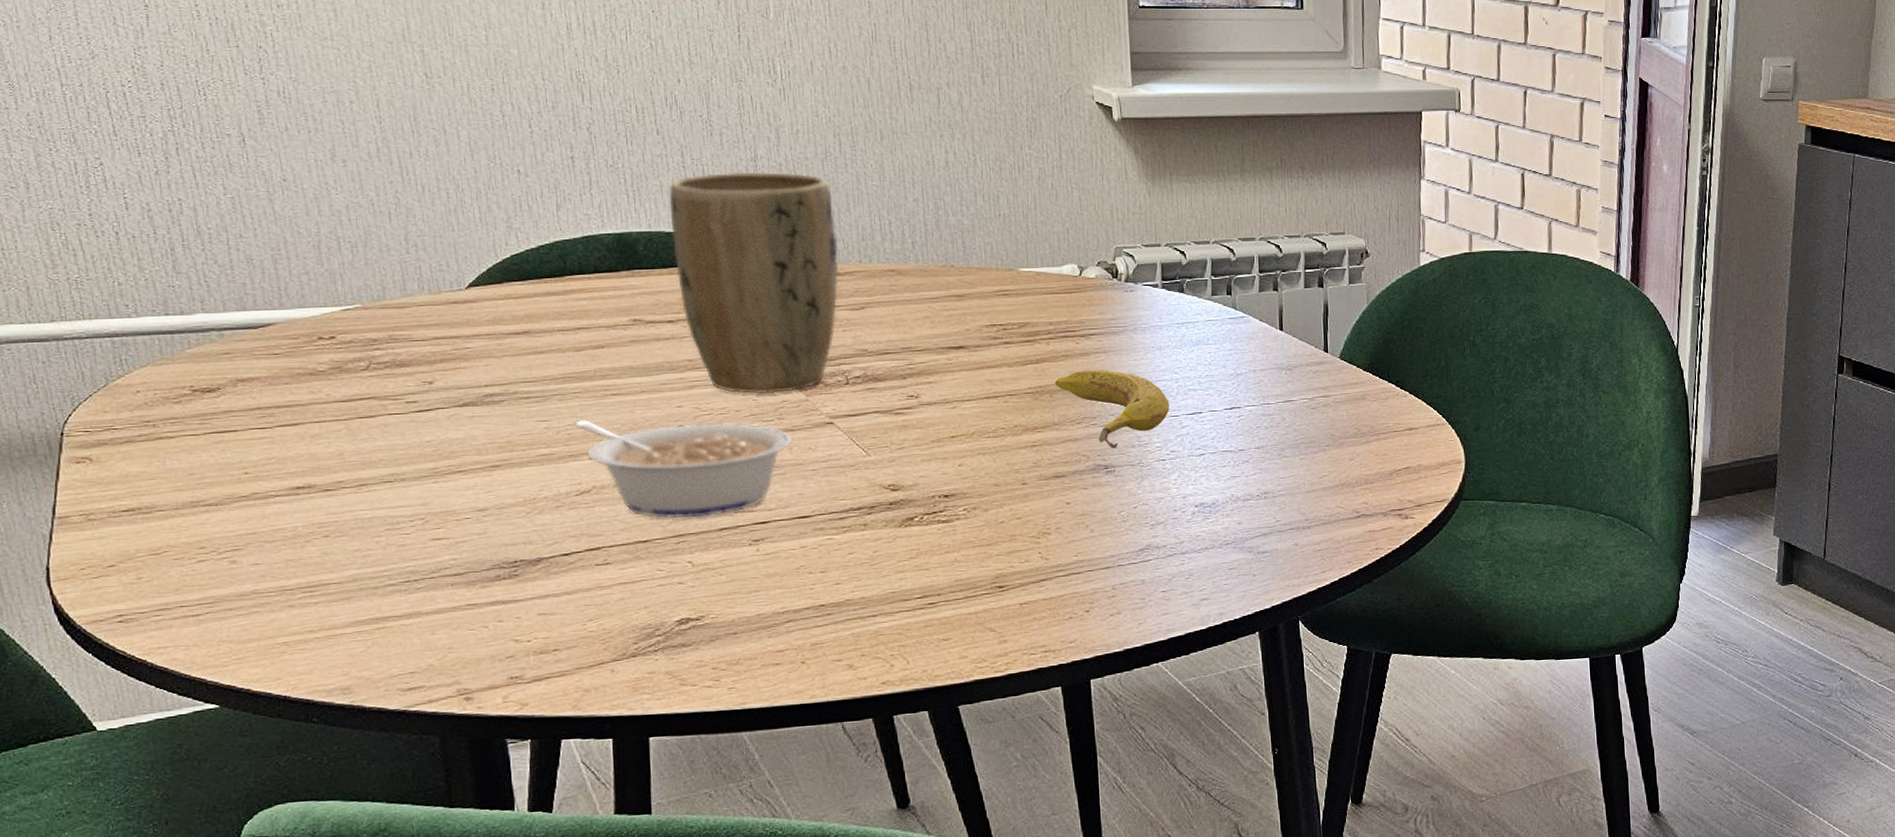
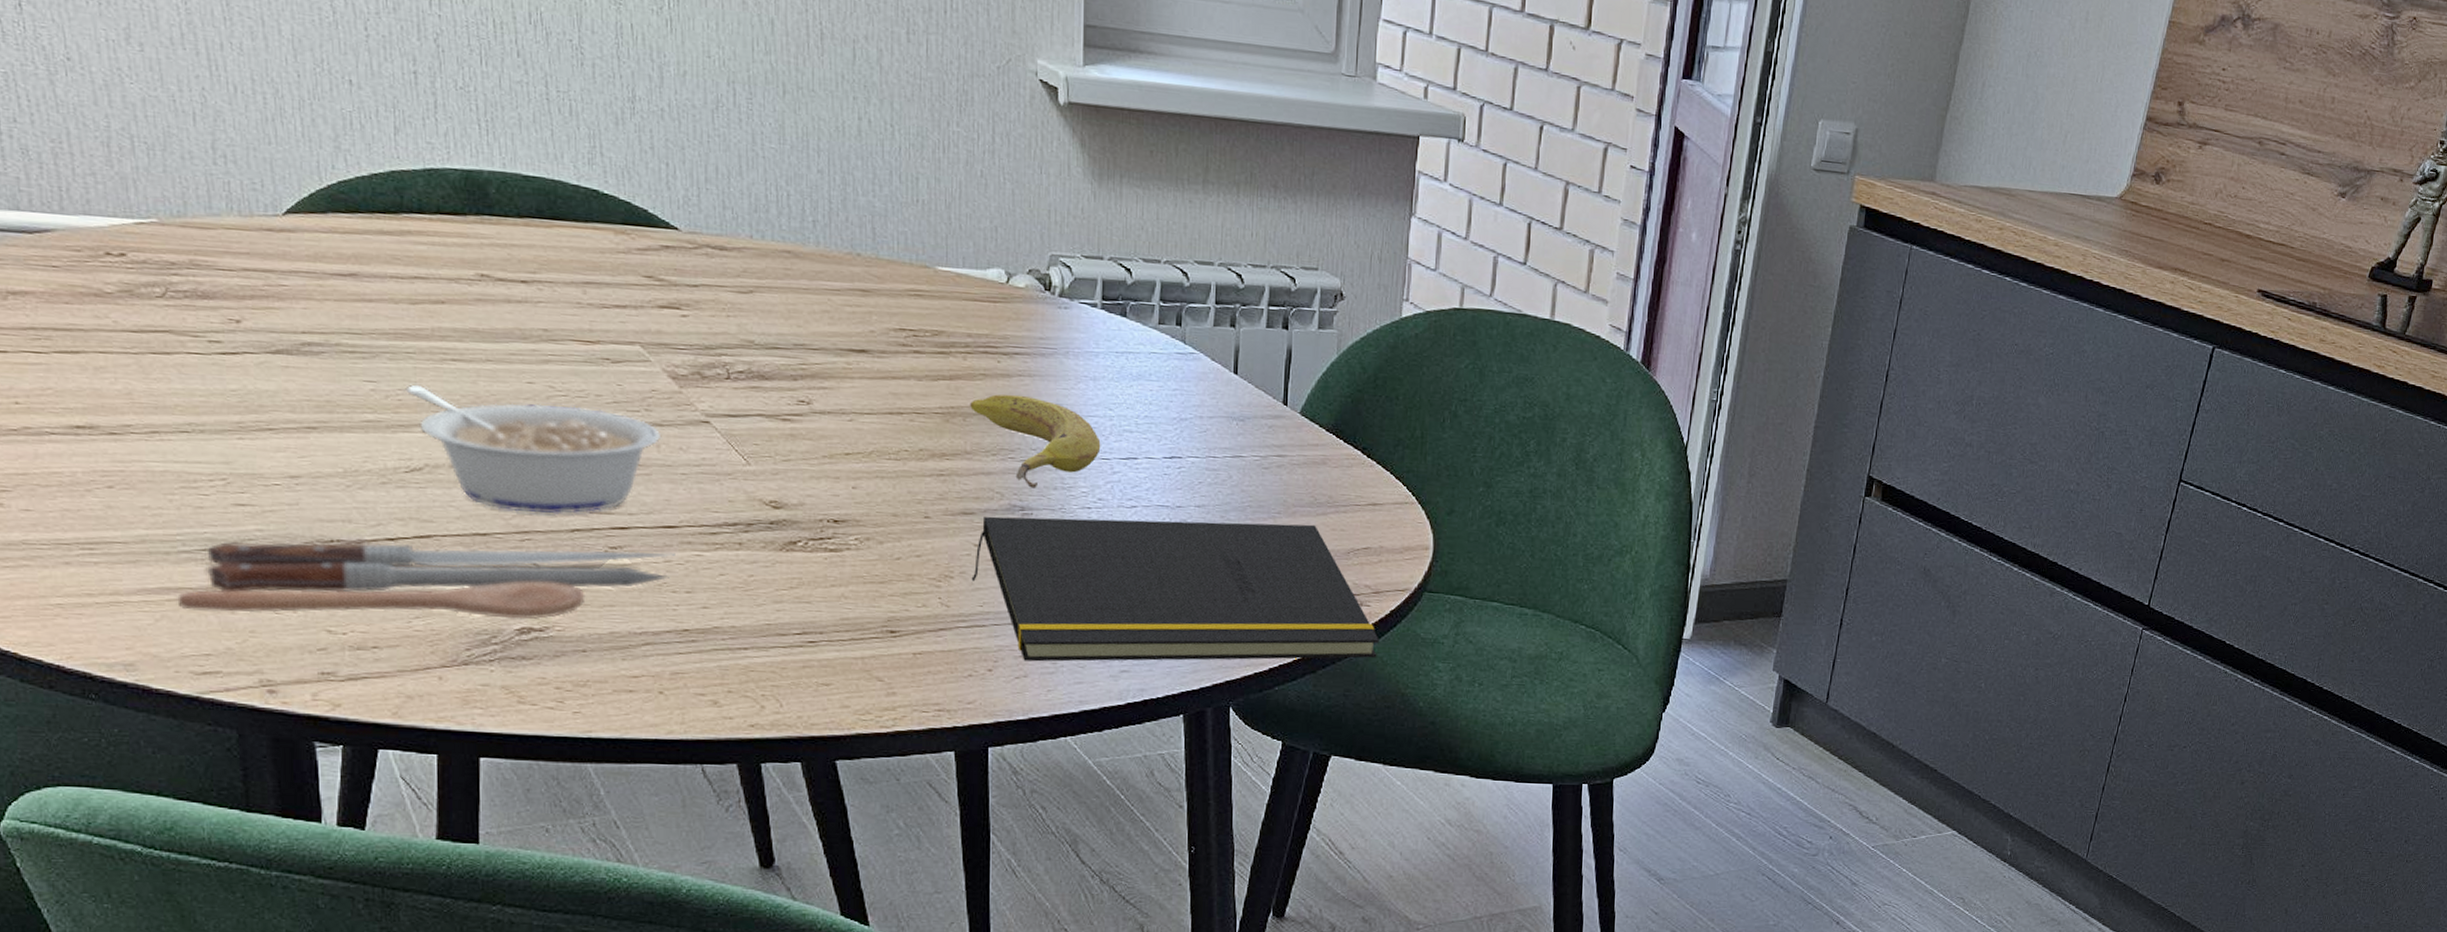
spoon: none [385,539,810,636] -> present [177,542,675,620]
plant pot: present [668,171,839,394] -> none [528,110,726,381]
notepad: none [1066,452,1425,600] -> present [971,516,1379,662]

